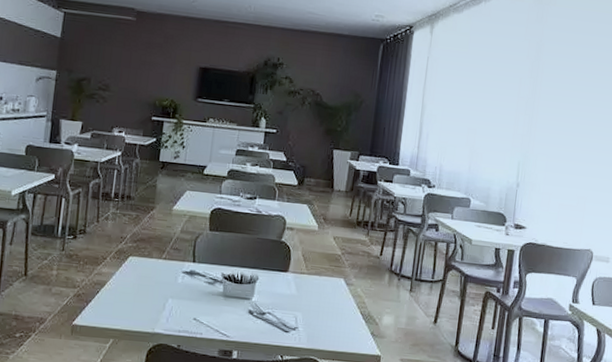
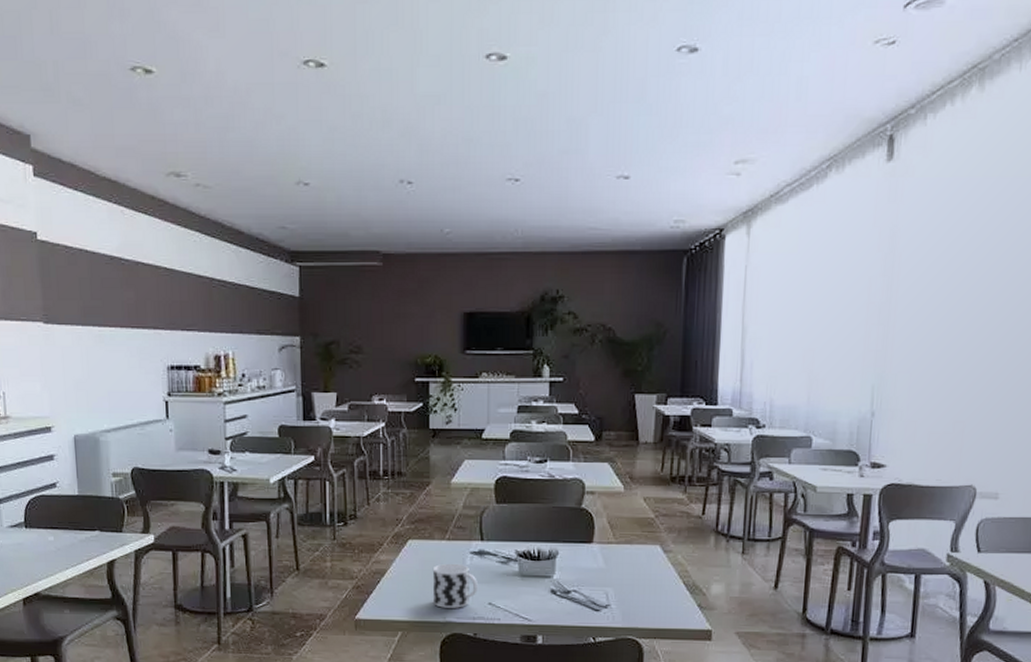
cup: none [144,280,186,321] -> present [432,563,478,608]

